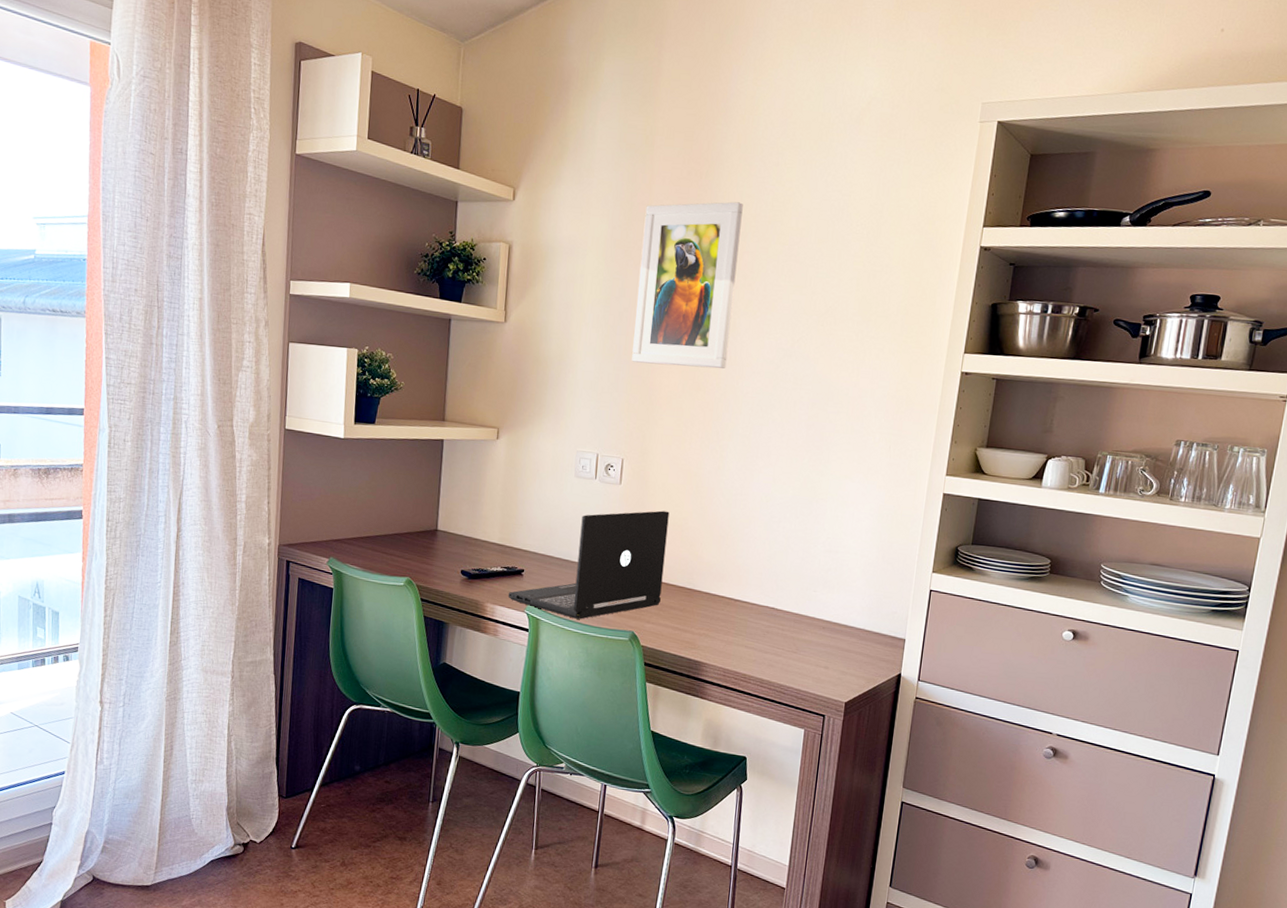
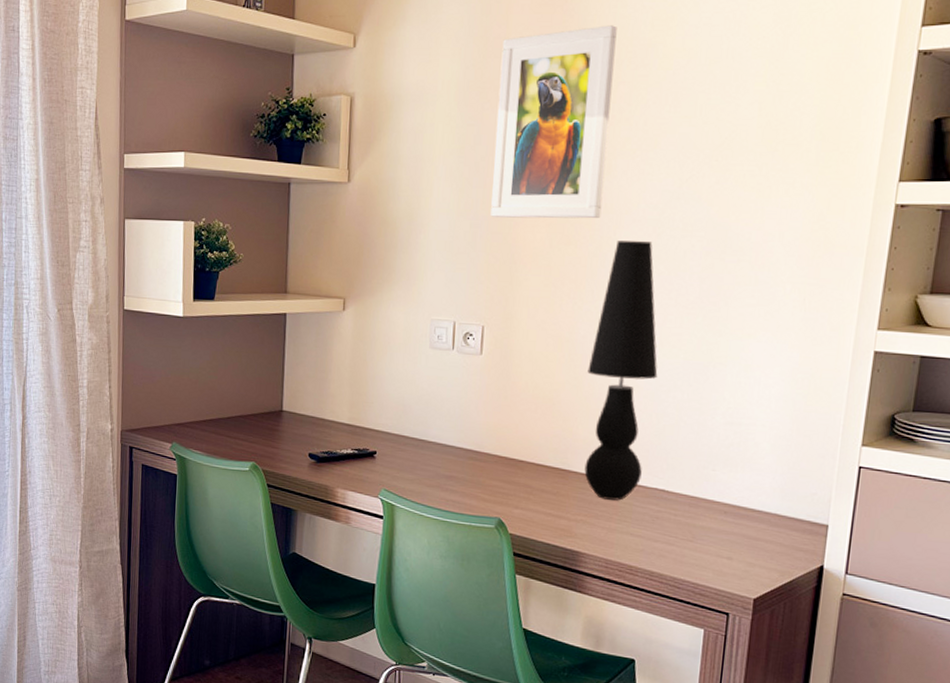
laptop: present [508,510,670,619] -> none [359,382,538,505]
table lamp: none [707,389,771,617] -> present [584,241,658,501]

